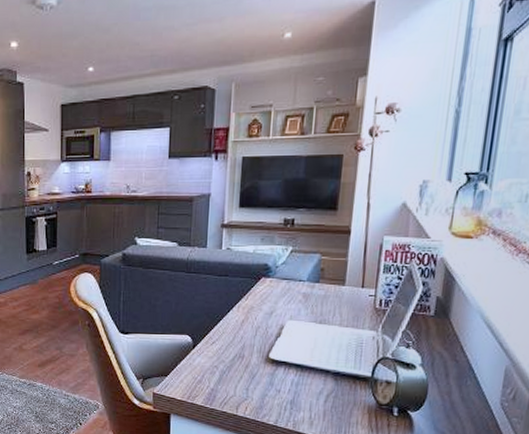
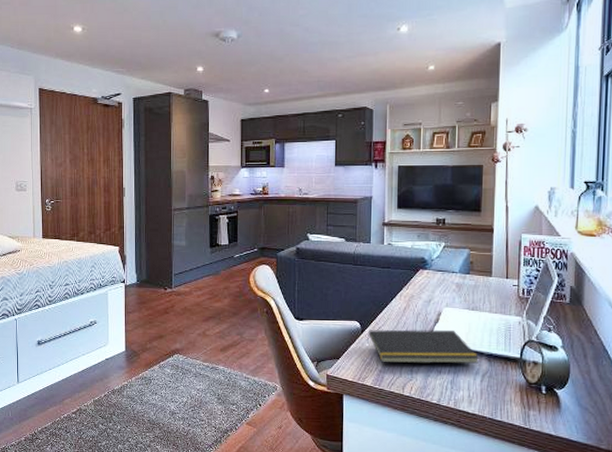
notepad: none [198,344,325,383] -> present [366,329,480,365]

